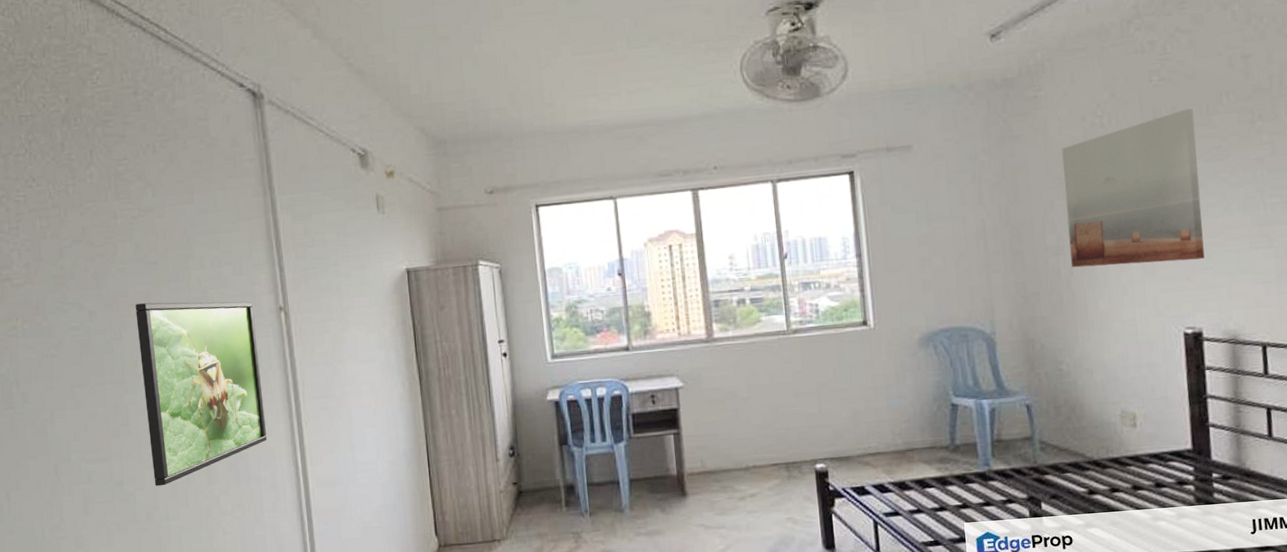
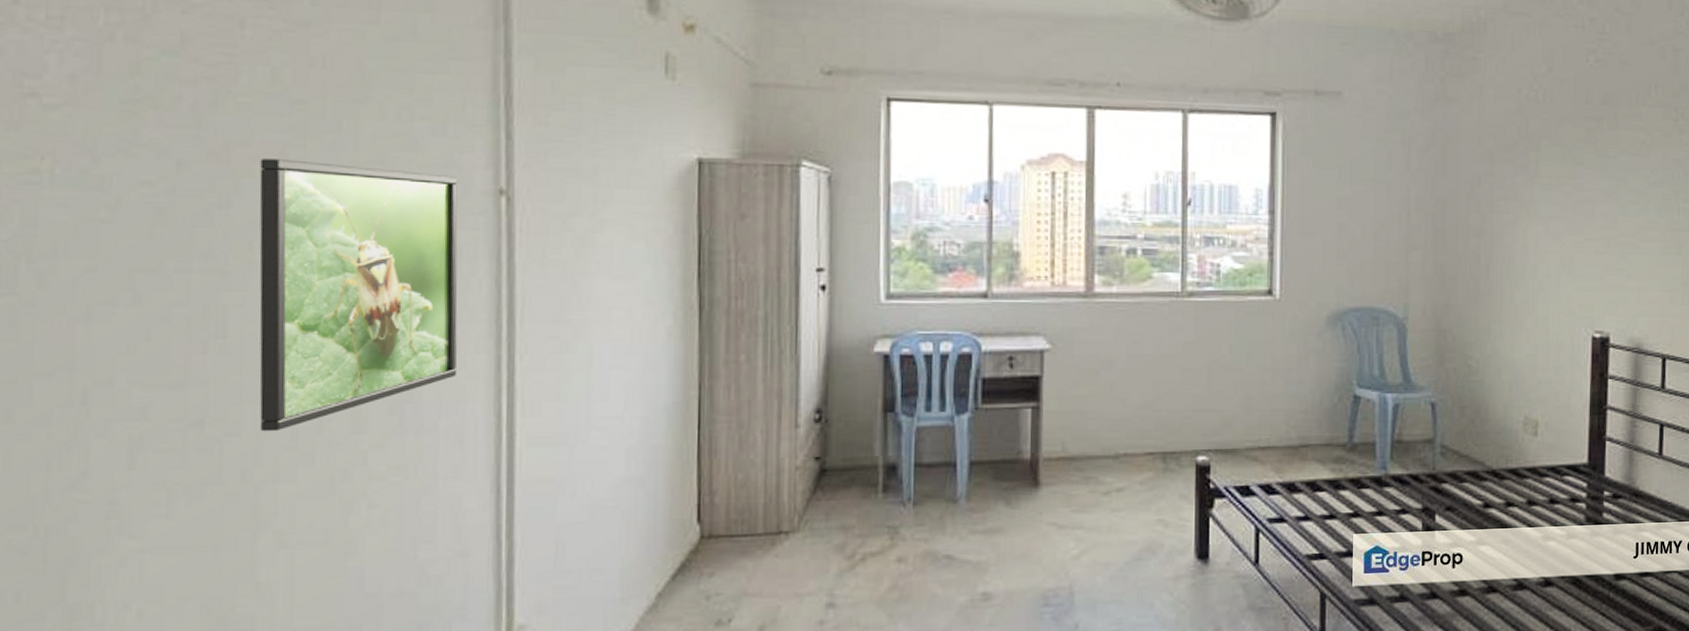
wall art: present [1062,108,1205,268] -> none [1492,96,1623,259]

